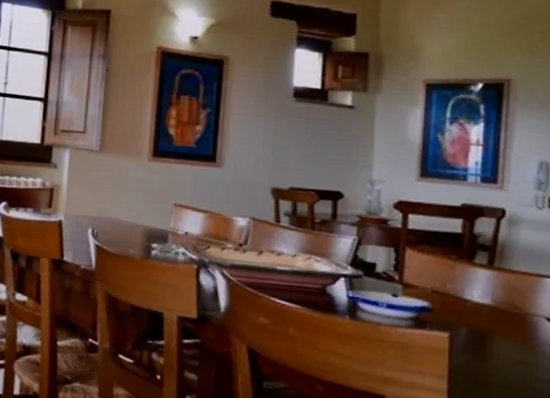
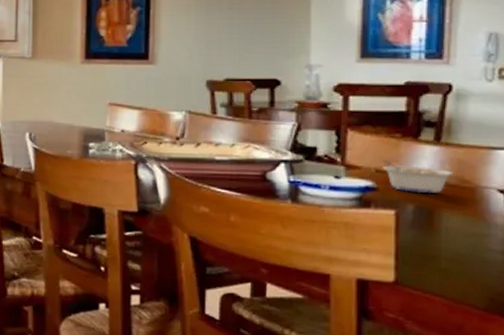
legume: none [437,281,506,318] -> present [381,160,454,194]

